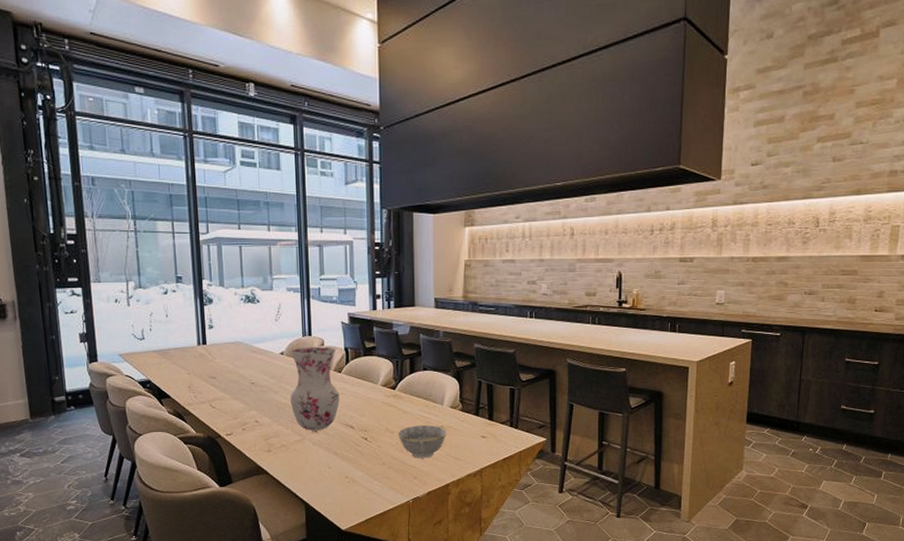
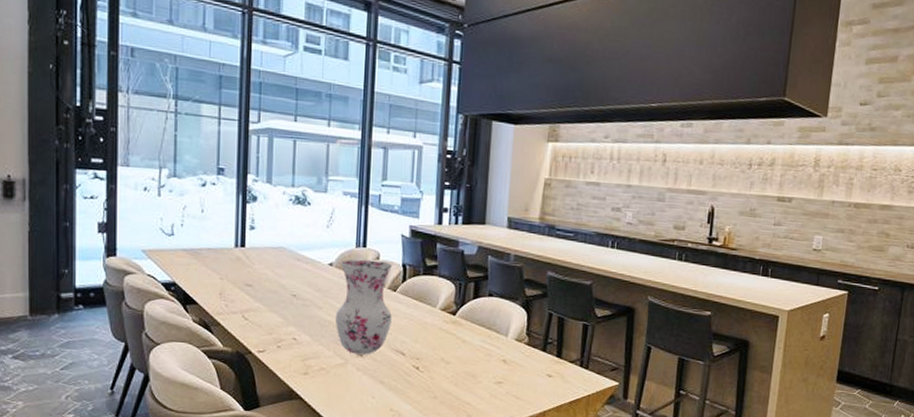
bowl: present [397,425,448,458] -> none [453,357,510,395]

